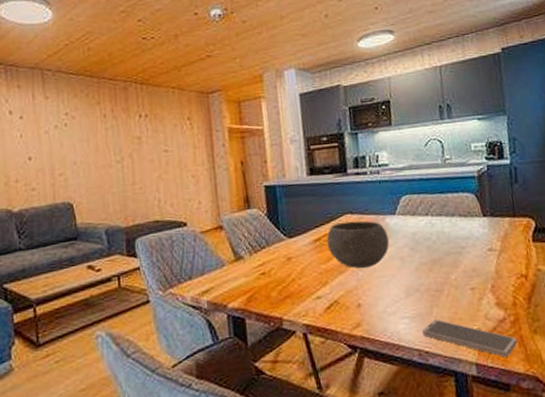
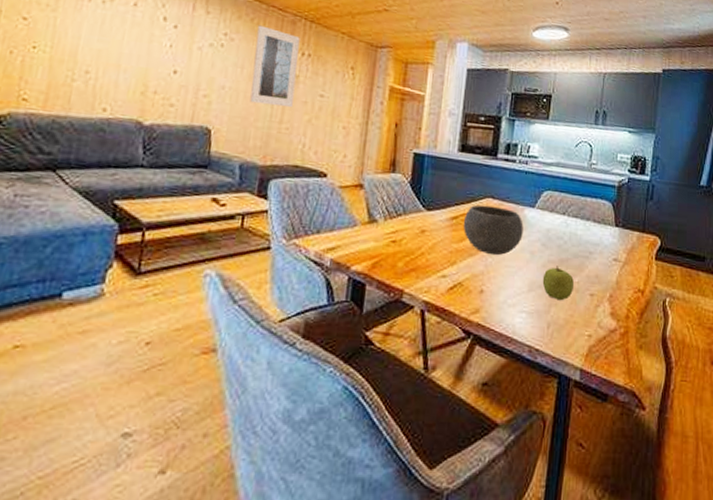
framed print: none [94,98,141,172] -> present [250,25,300,108]
fruit: none [418,266,452,301] -> present [542,265,574,301]
smartphone: present [422,319,518,358] -> none [537,318,623,368]

